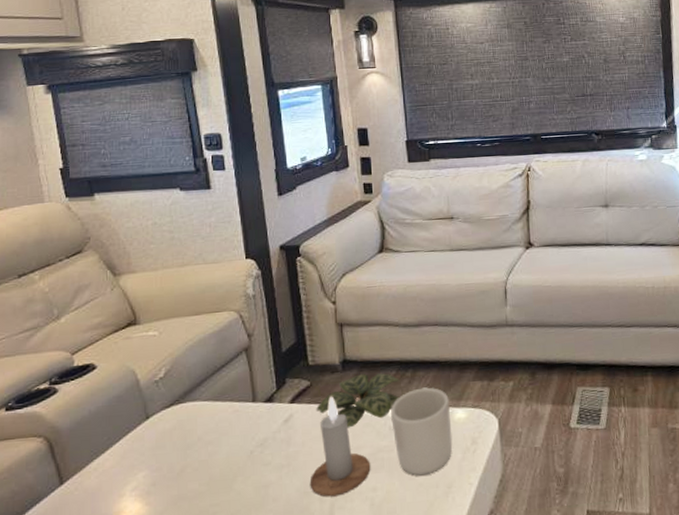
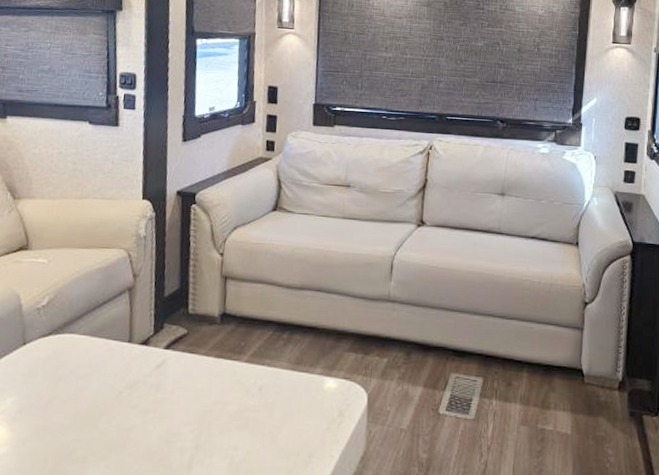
candle: present [310,396,371,496] -> none [172,347,235,448]
plant: present [316,373,401,428] -> none [189,329,277,382]
mug: present [391,386,453,476] -> none [261,350,322,441]

